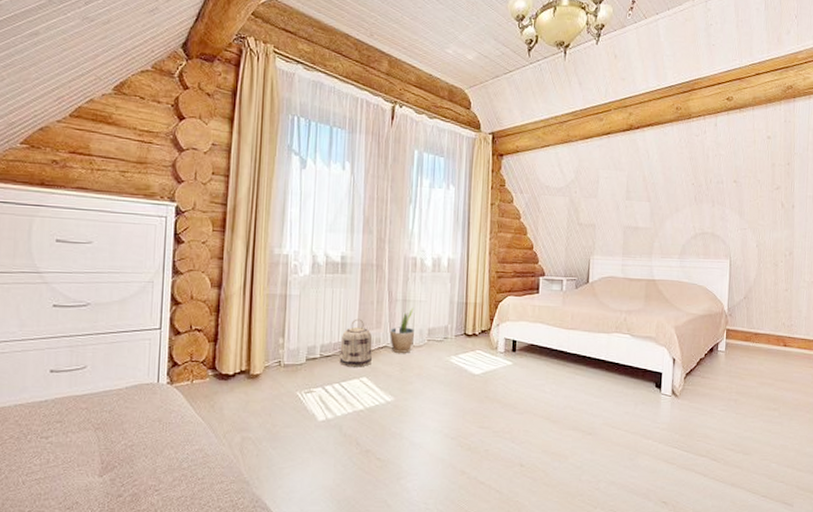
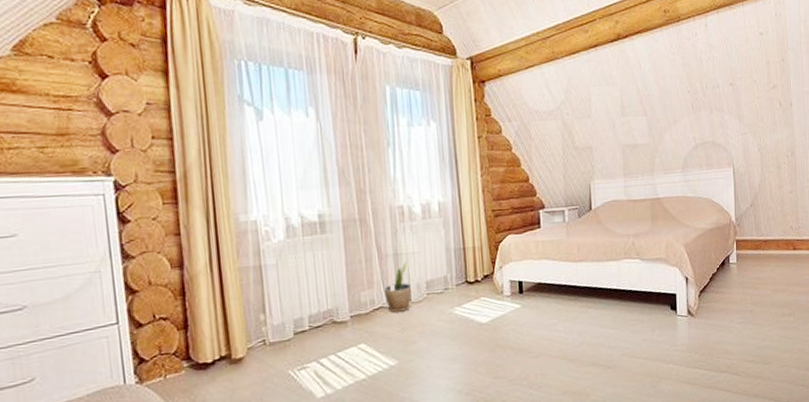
basket: present [339,318,373,367] -> none [330,281,369,336]

